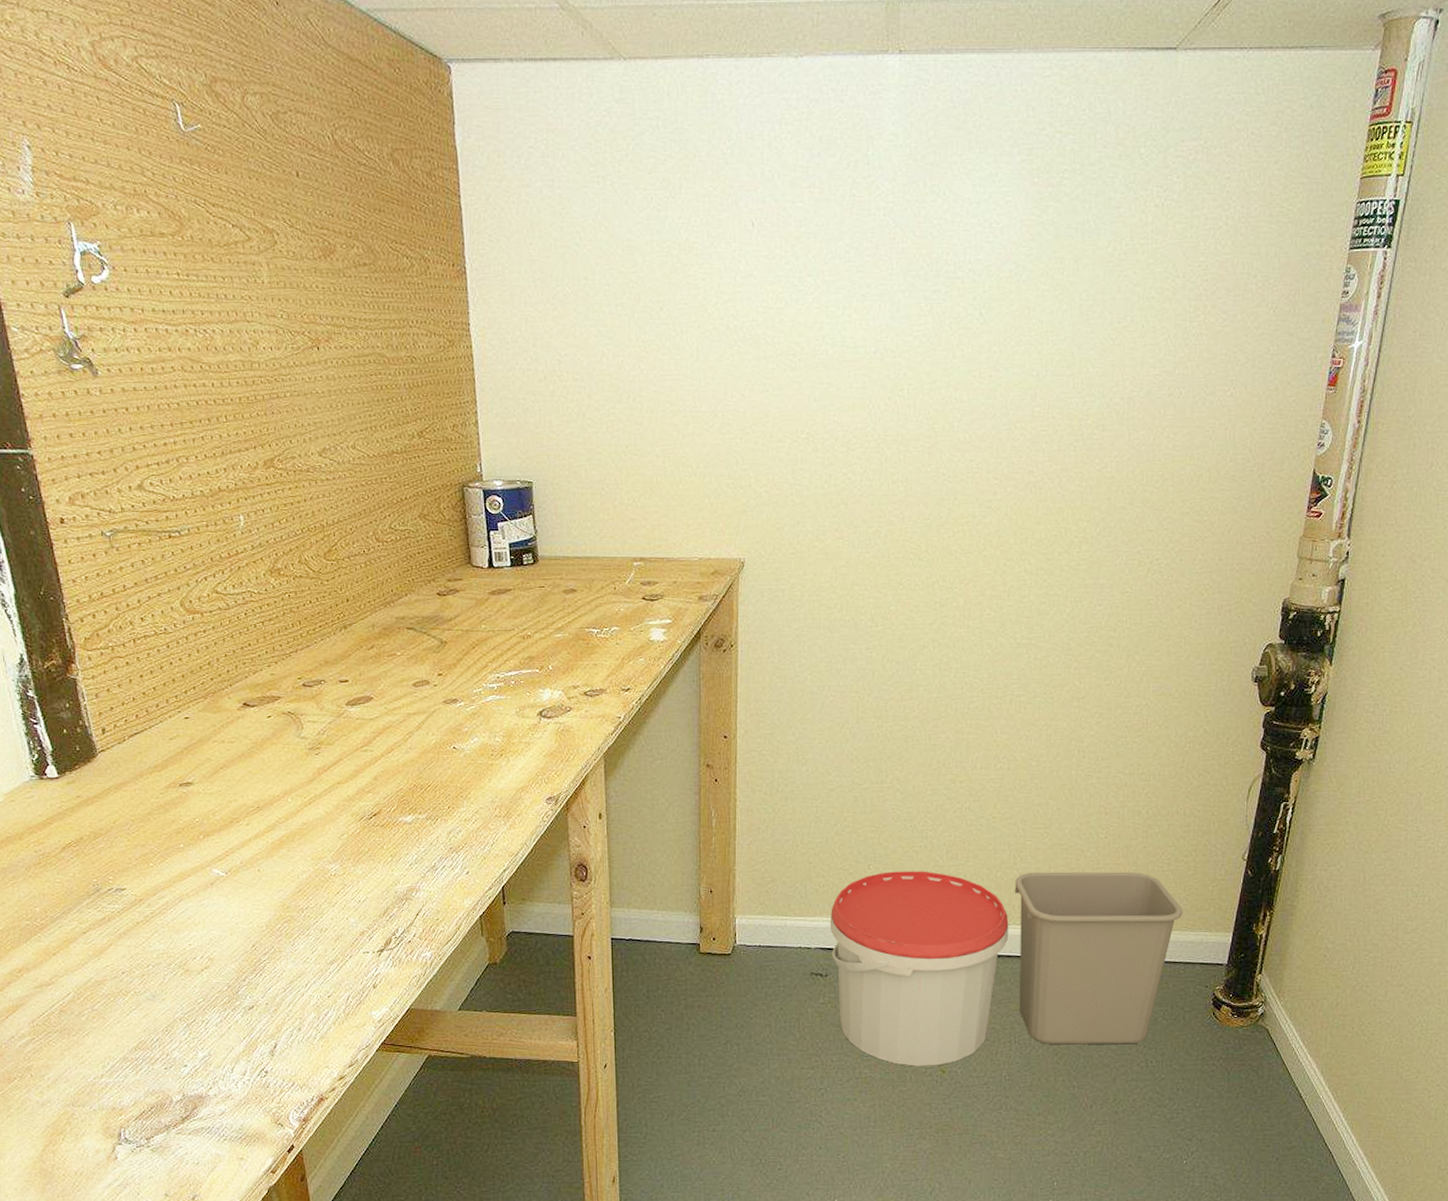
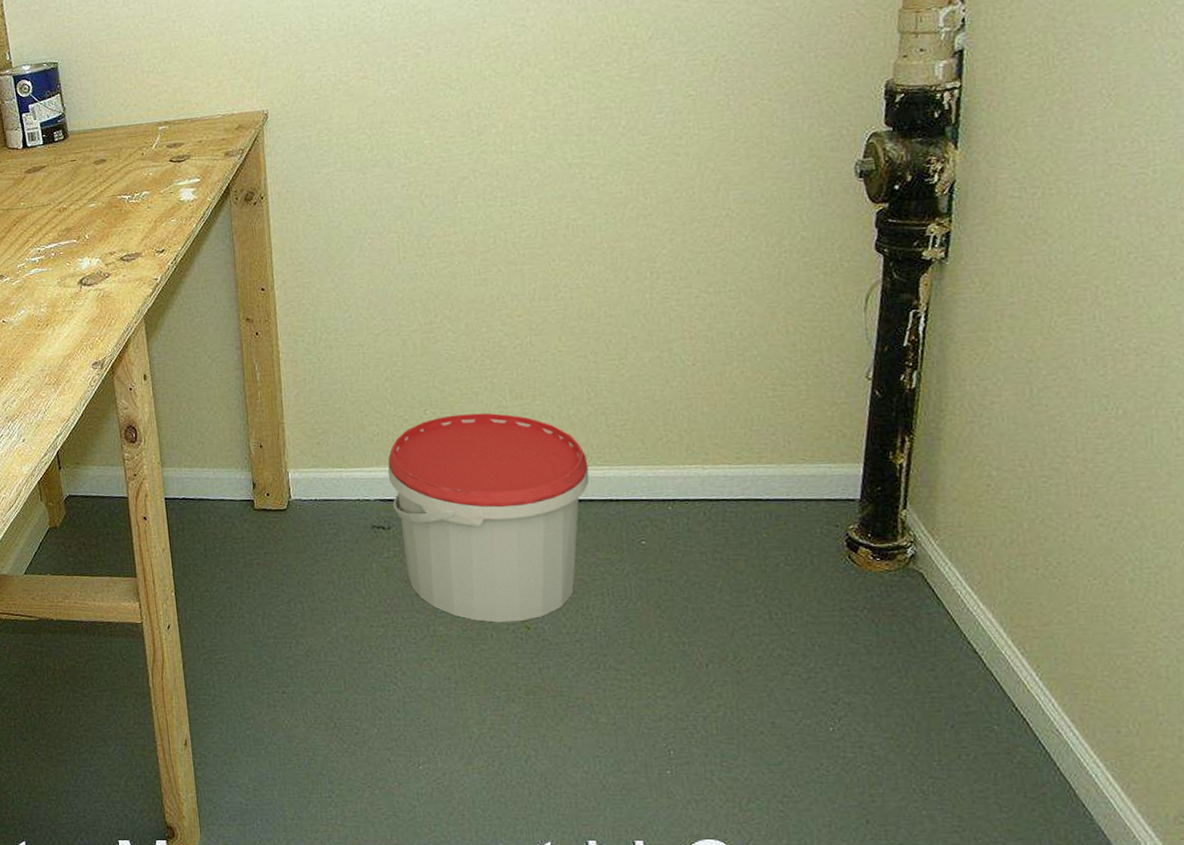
garbage can: present [1015,871,1183,1045] -> none [591,400,798,597]

